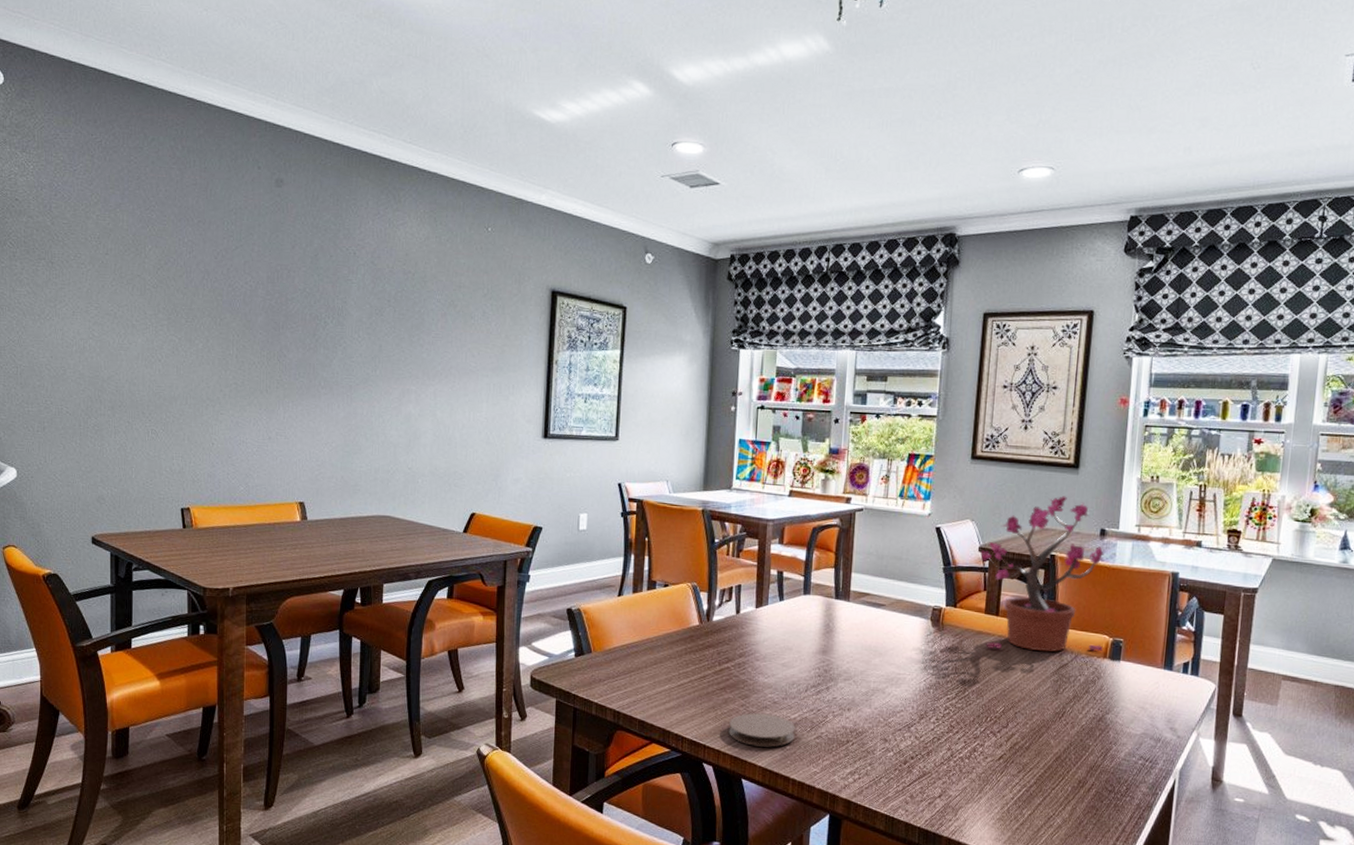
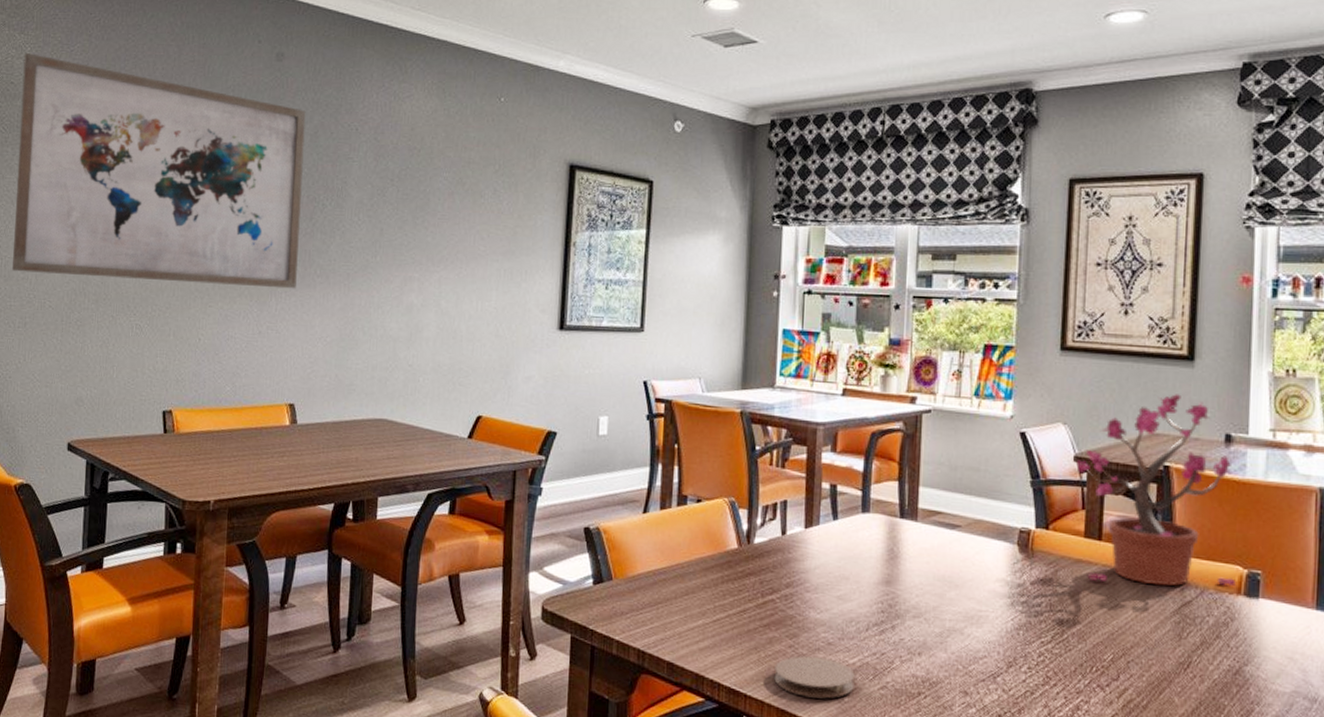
wall art: none [27,171,306,399] -> present [12,53,306,289]

